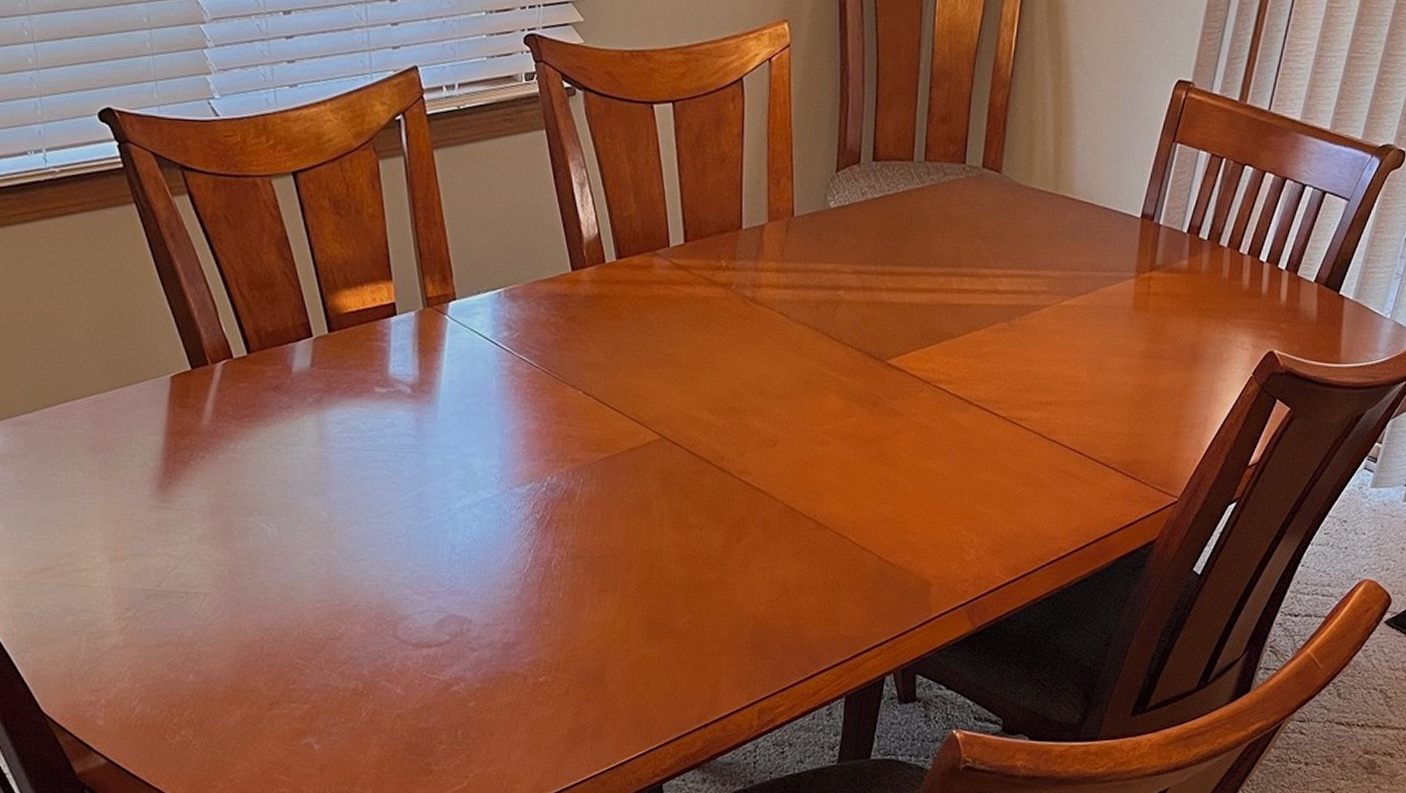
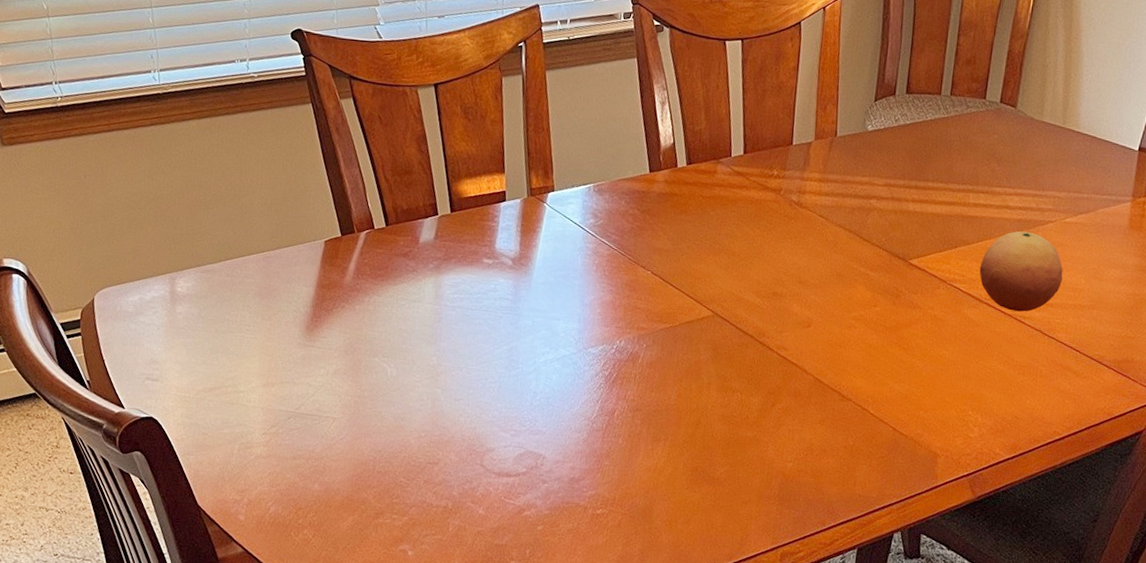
fruit: none [967,318,1062,413] -> present [979,230,1063,312]

